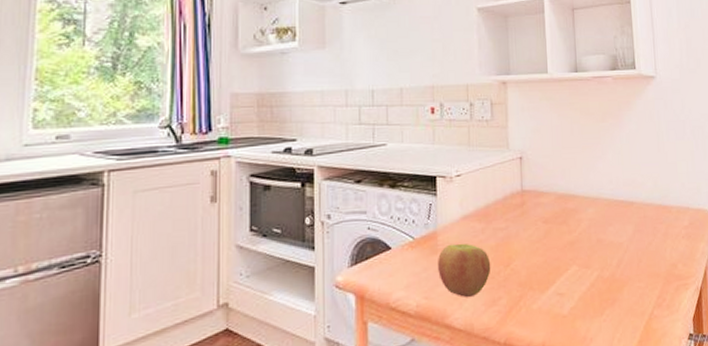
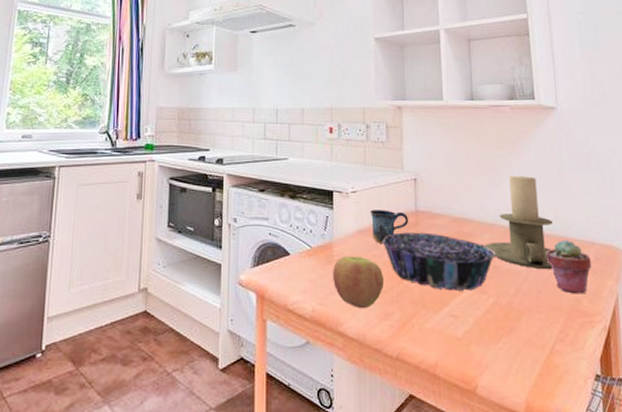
mug: none [475,192,515,228] -> present [370,210,409,243]
decorative bowl: none [488,212,600,269] -> present [382,232,496,291]
candle holder: none [589,147,652,239] -> present [485,176,553,270]
potted succulent: none [645,207,686,259] -> present [545,239,592,293]

